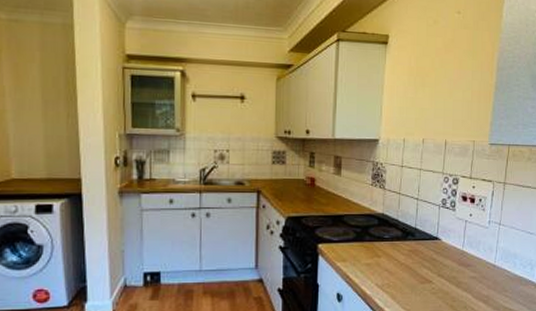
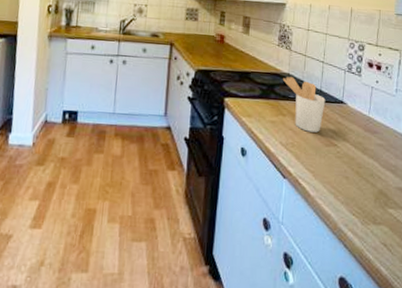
utensil holder: none [378,216,421,271] -> present [283,76,326,133]

